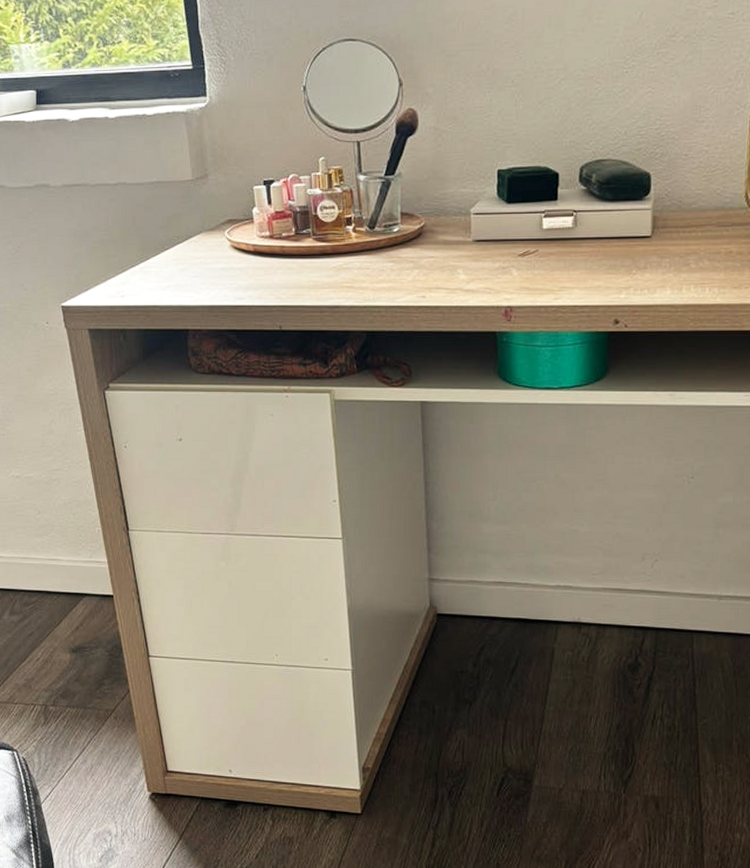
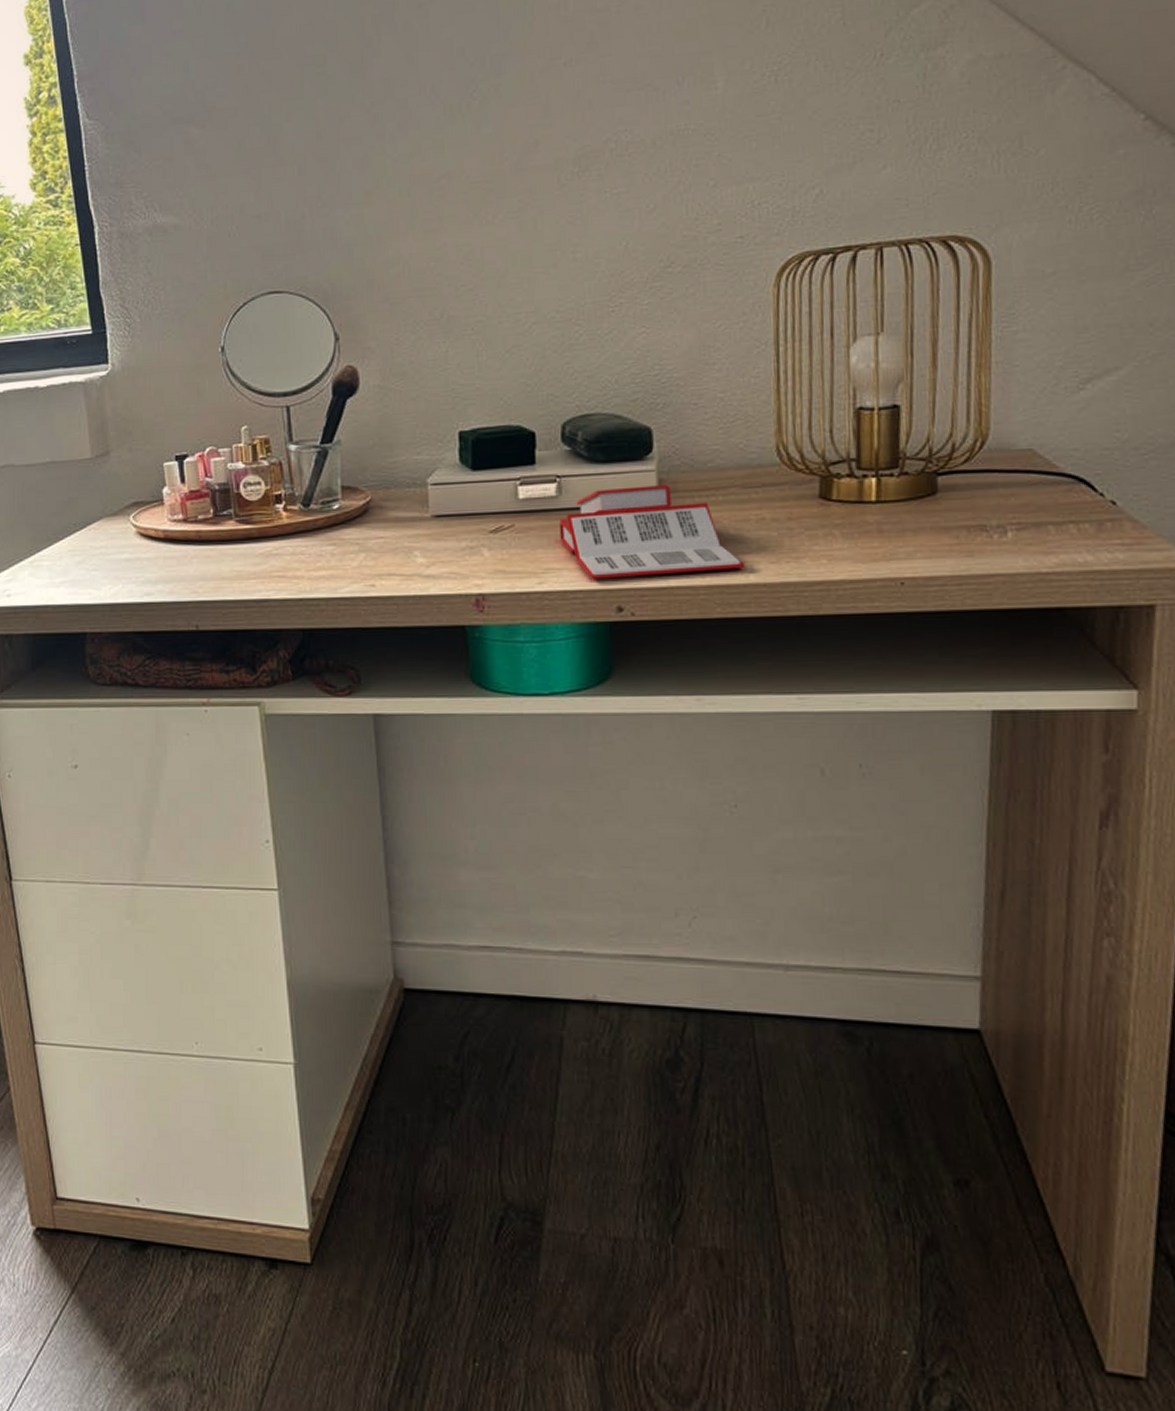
book: none [573,221,714,297] -> present [559,485,745,579]

